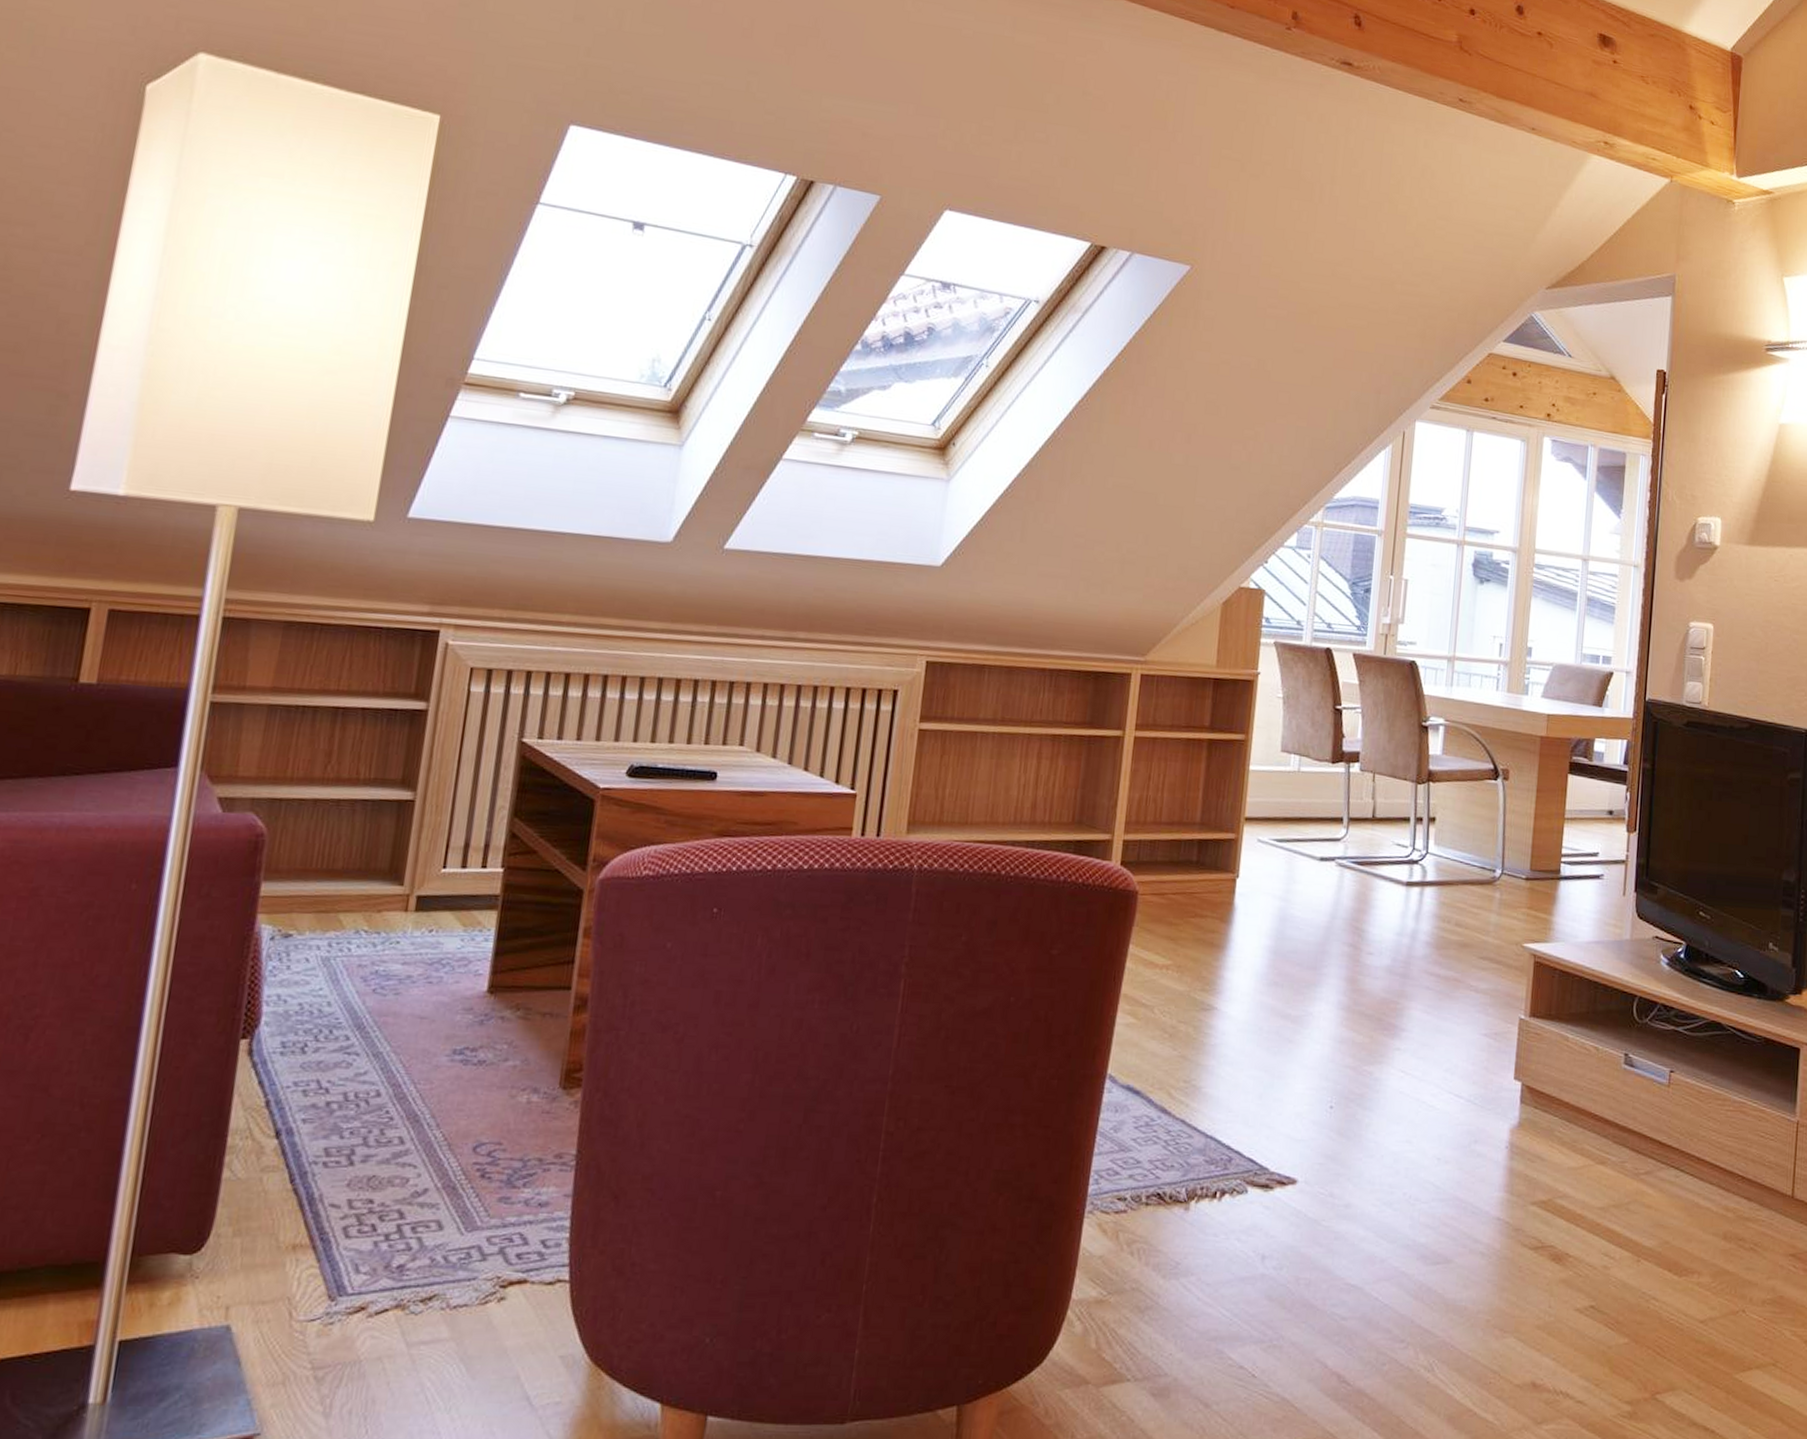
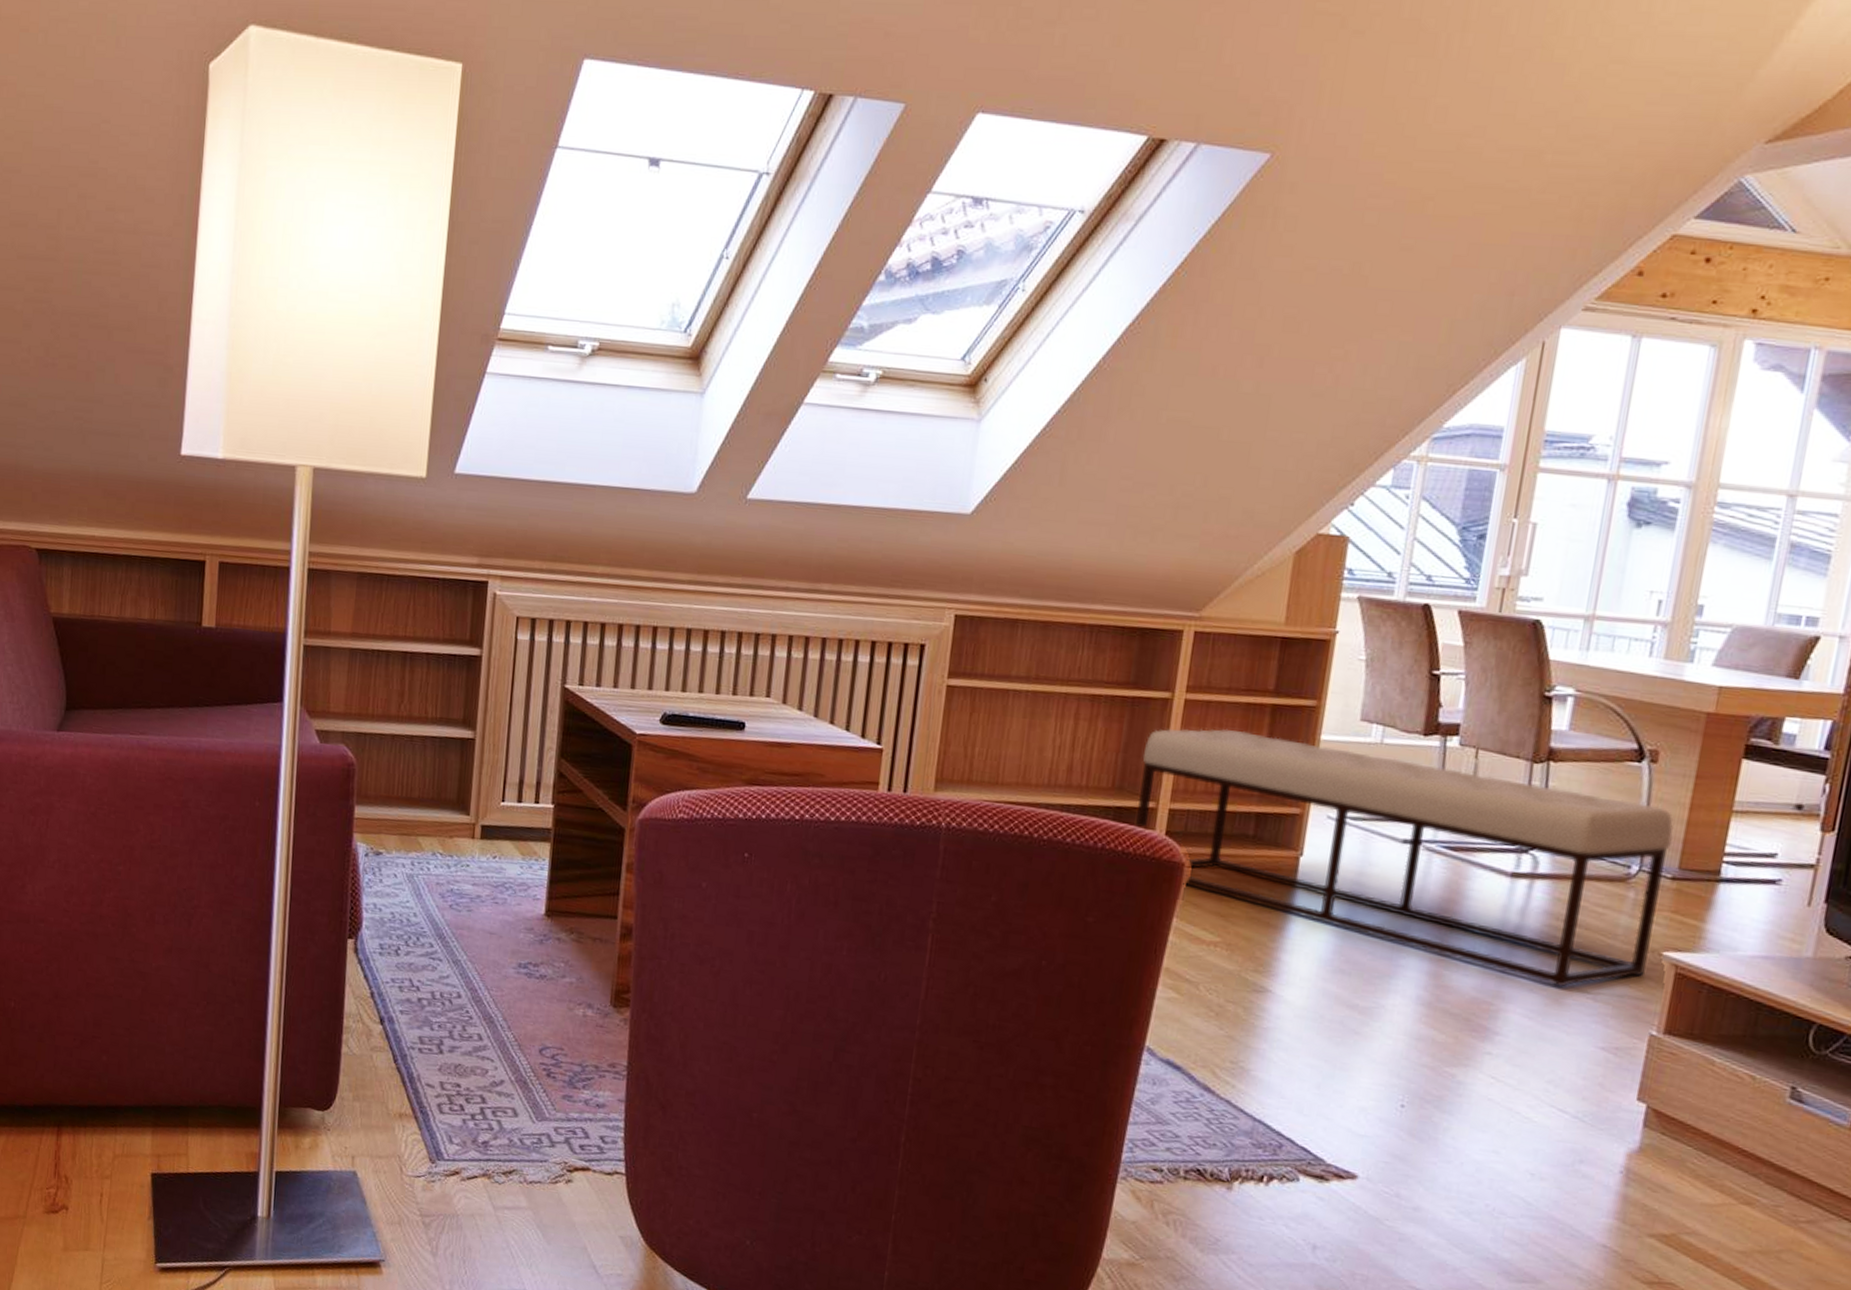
bench: none [1094,762,1525,981] -> present [1136,728,1674,986]

